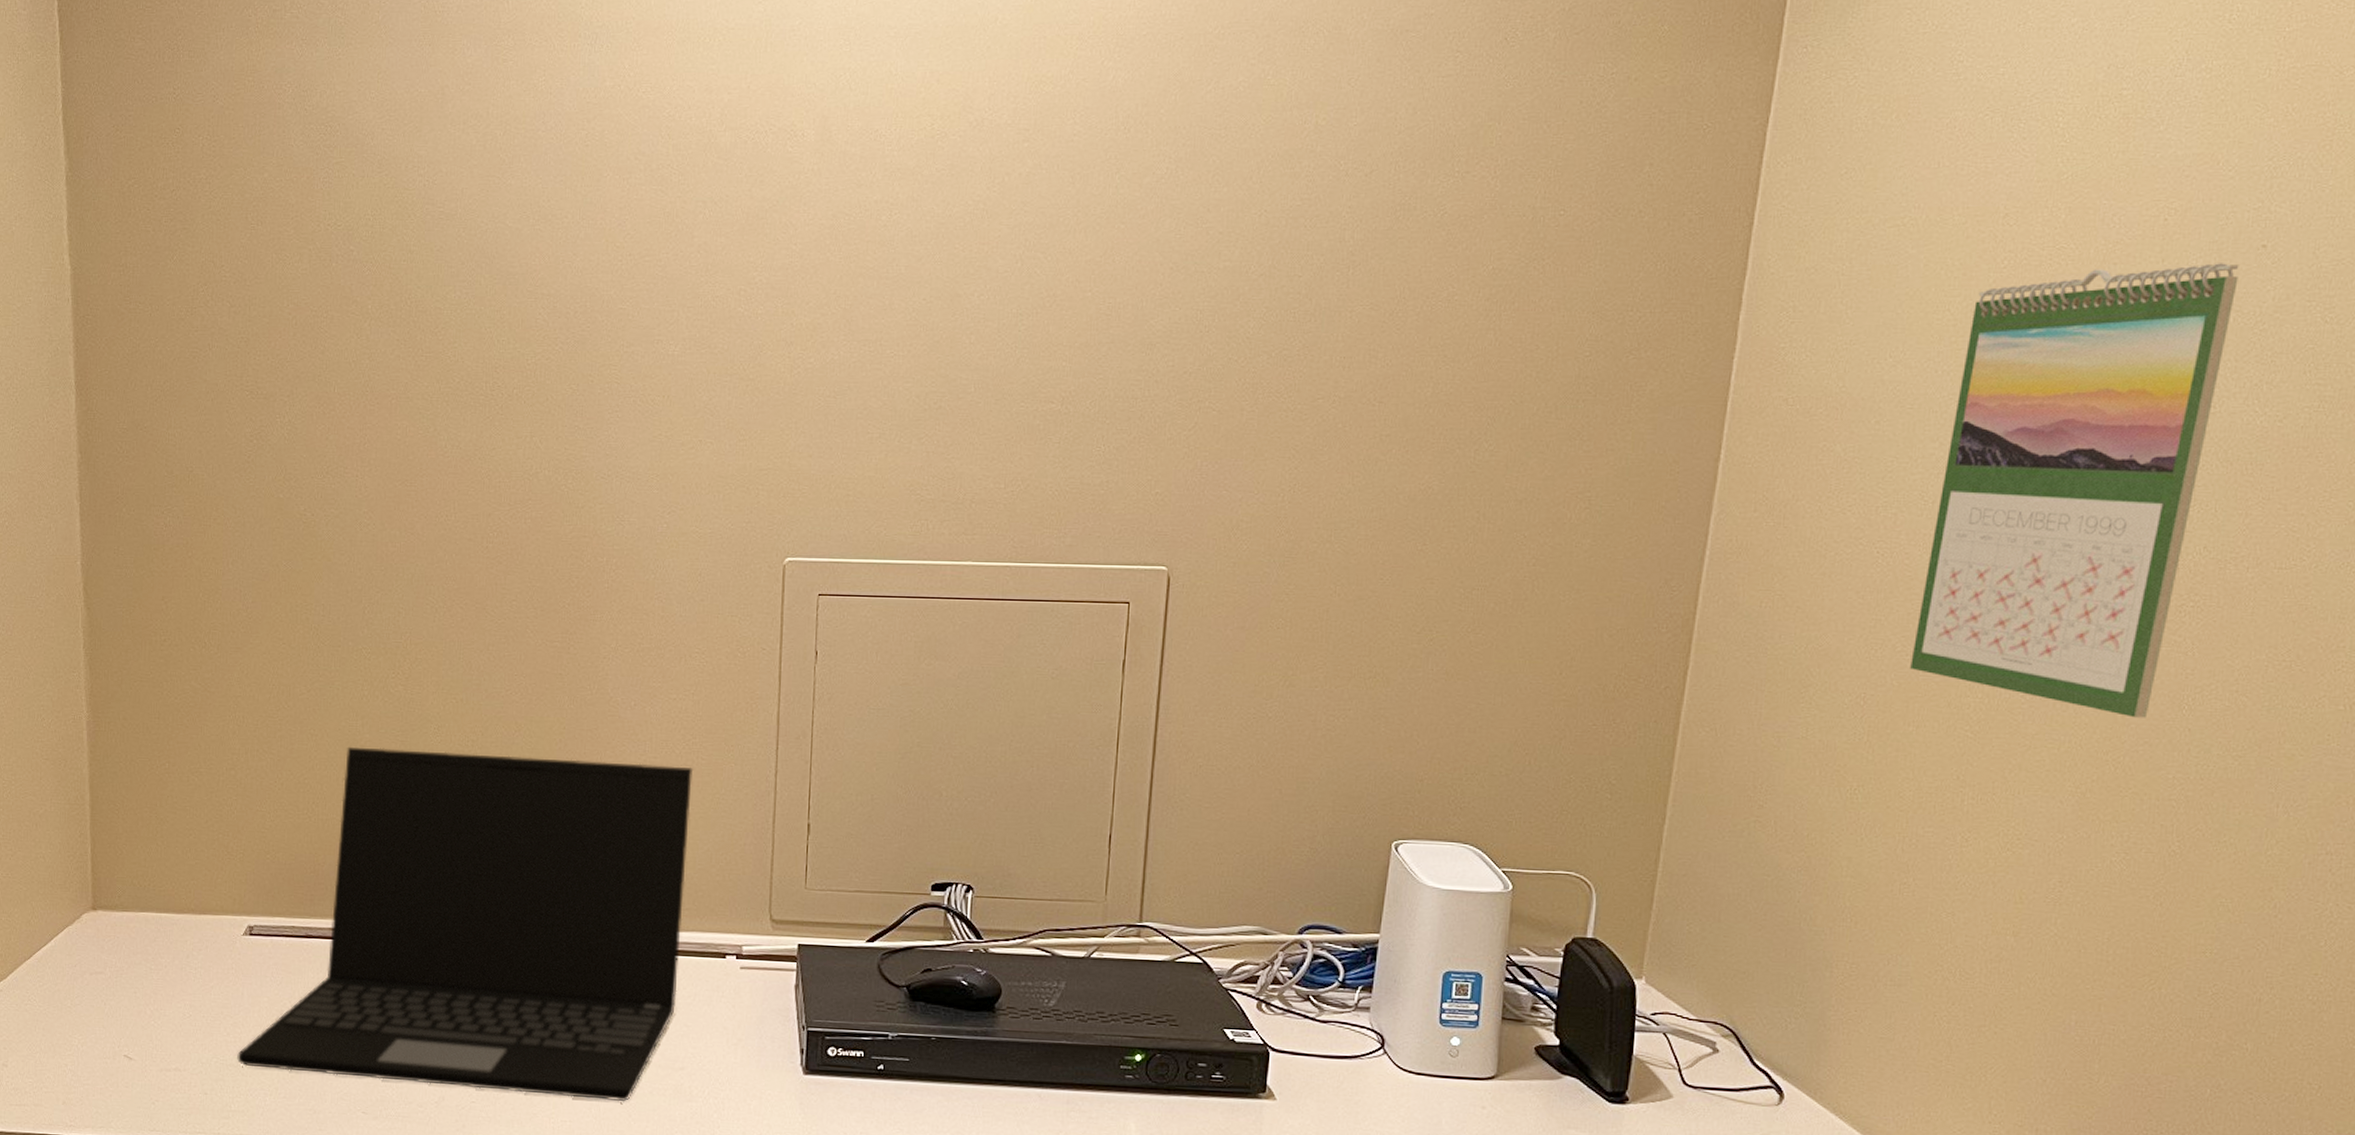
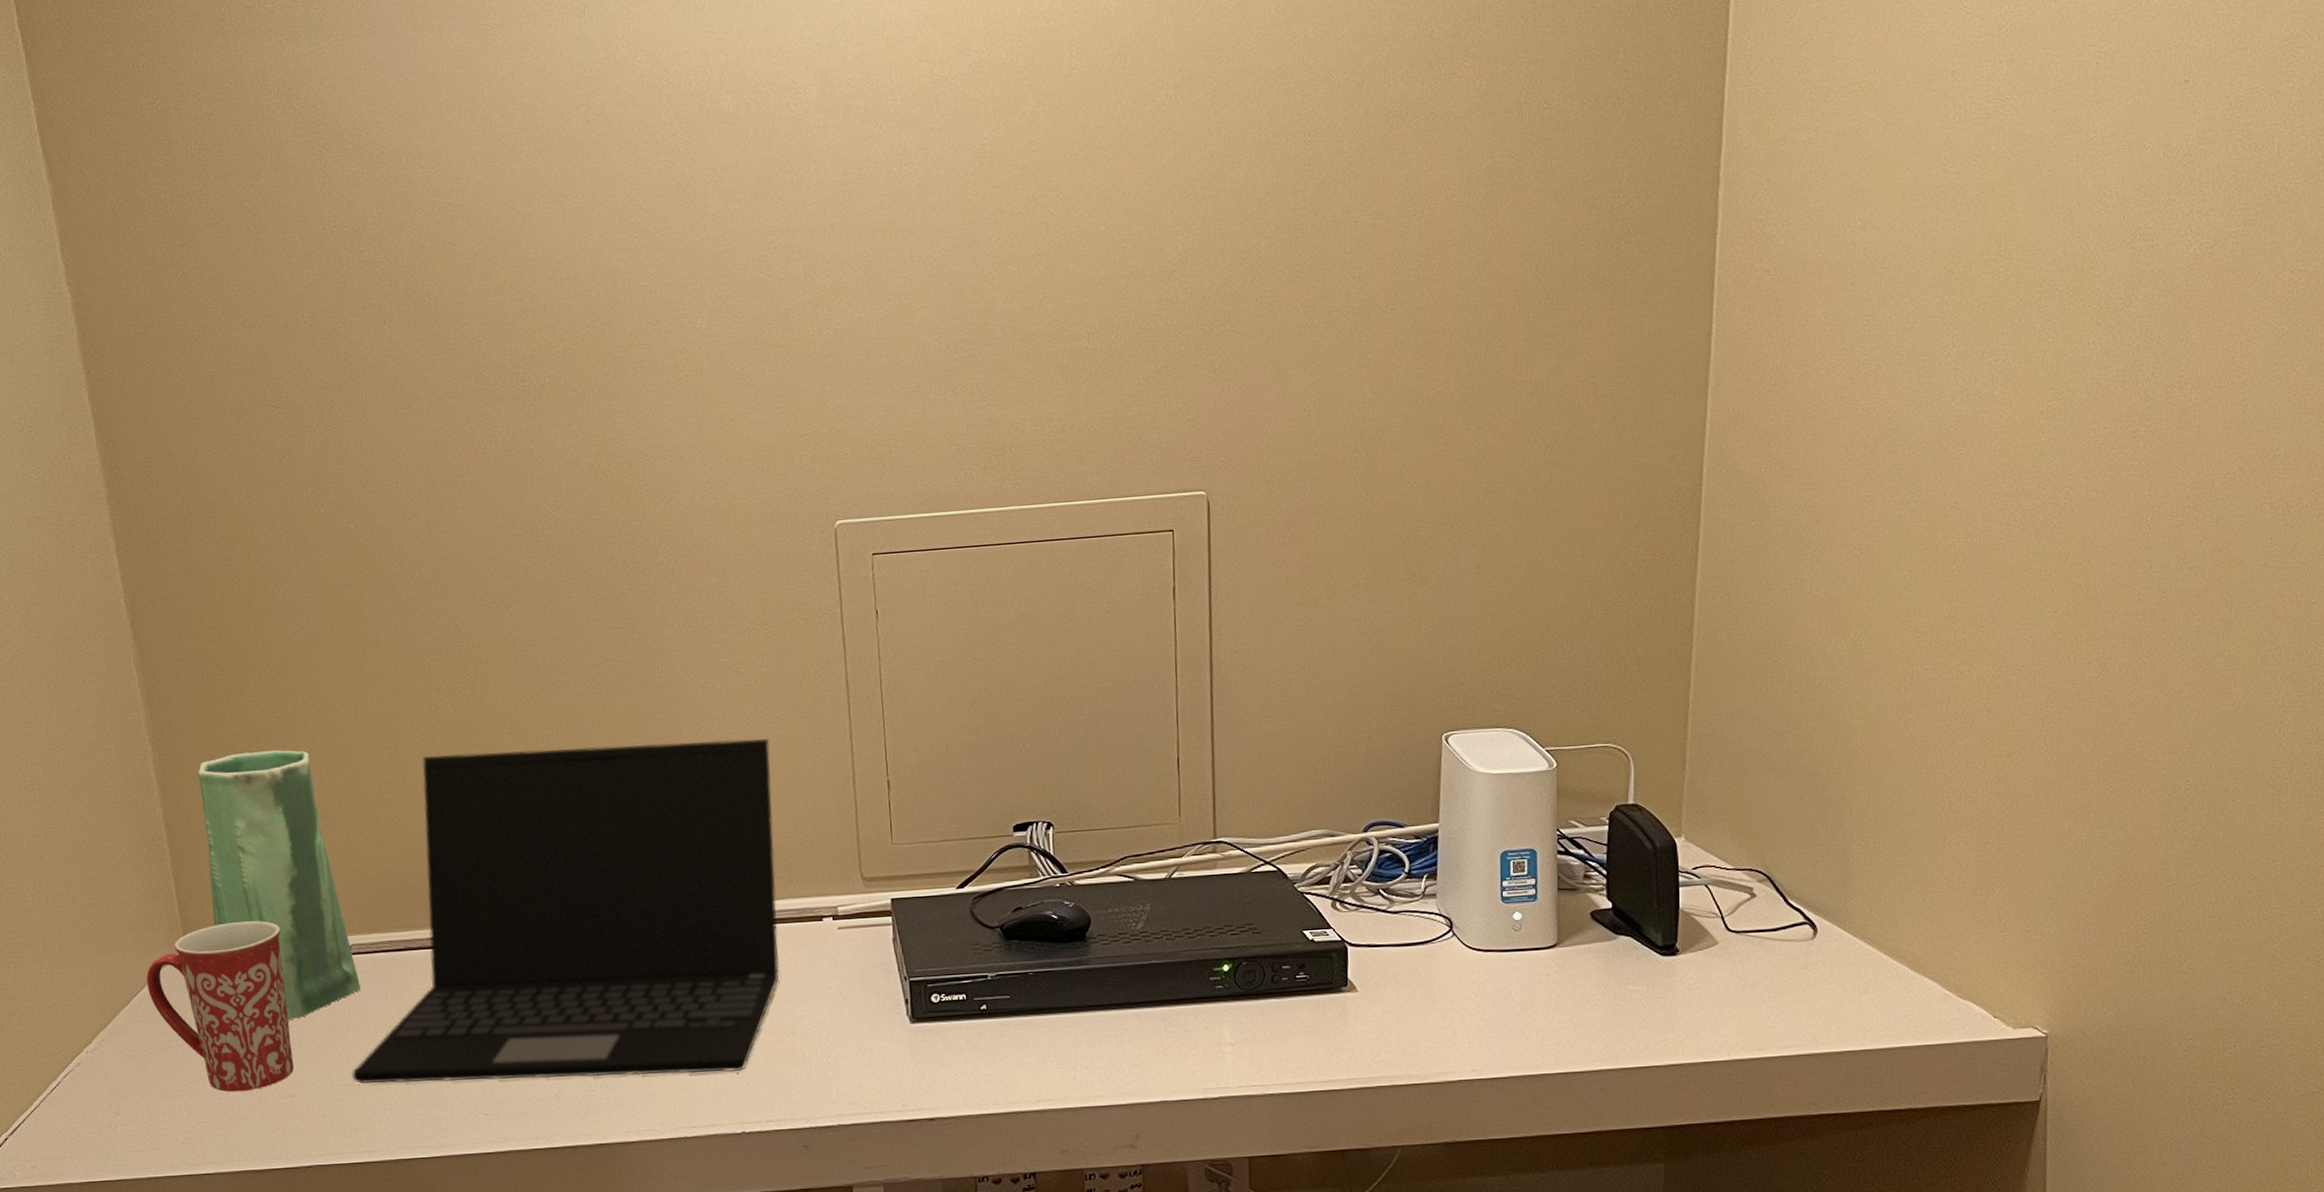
mug: none [51,889,187,1059] -> present [146,920,294,1093]
vase: none [122,723,257,993] -> present [198,749,361,1020]
calendar: present [1910,263,2239,718] -> none [1899,101,2166,542]

